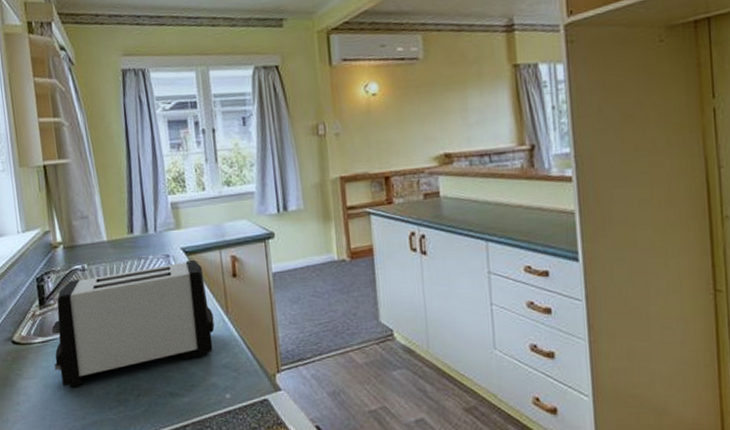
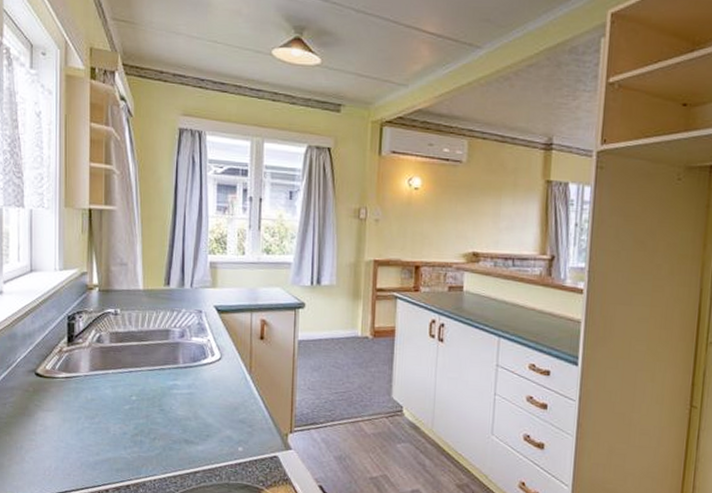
toaster: present [51,259,215,388] -> none [75,318,237,424]

